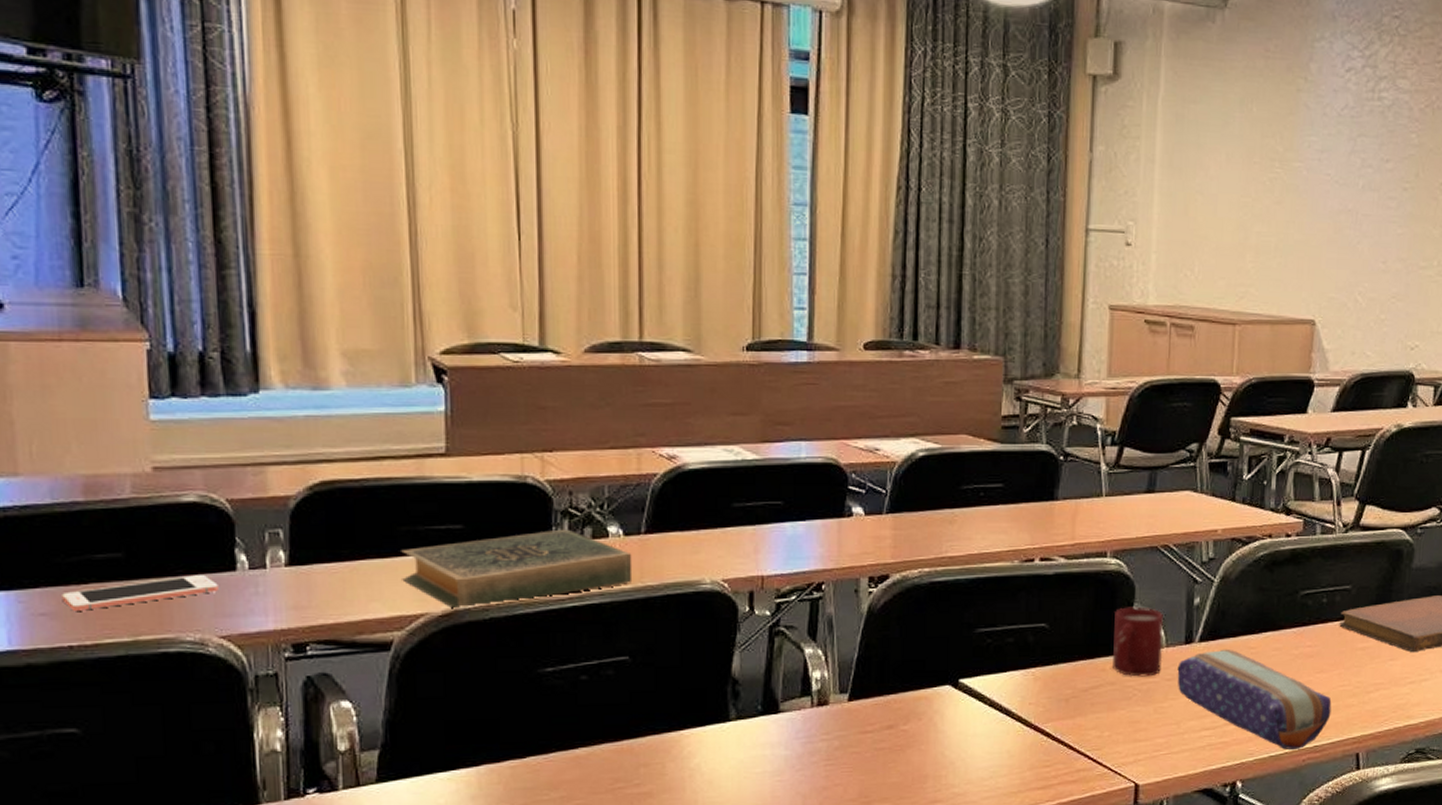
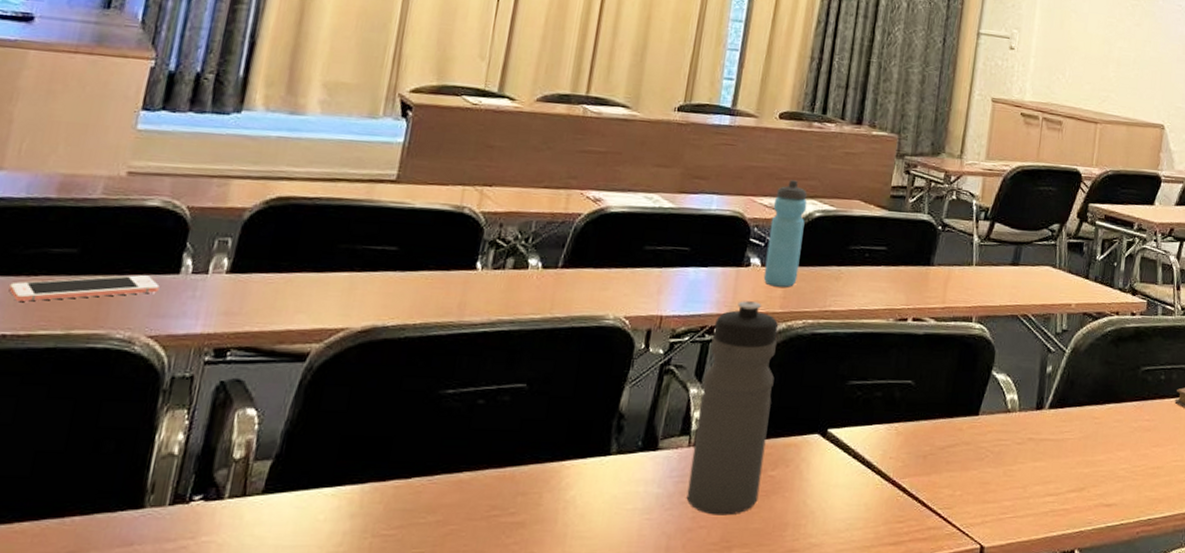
hardback book: present [401,529,633,611] -> none [331,258,547,327]
water bottle: none [817,553,895,773] -> present [686,301,779,516]
water bottle: none [869,418,908,536] -> present [763,180,808,287]
cup: present [1113,607,1164,677] -> none [969,370,1019,439]
pencil case: present [1177,649,1332,750] -> none [1026,417,1166,521]

